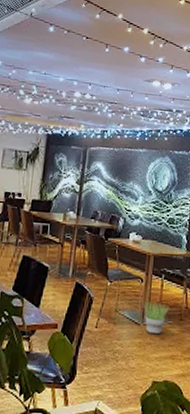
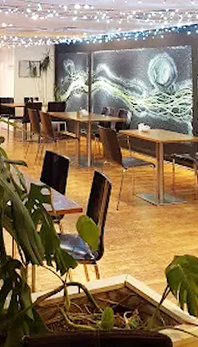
potted plant: present [142,301,170,335] -> none [157,183,183,214]

